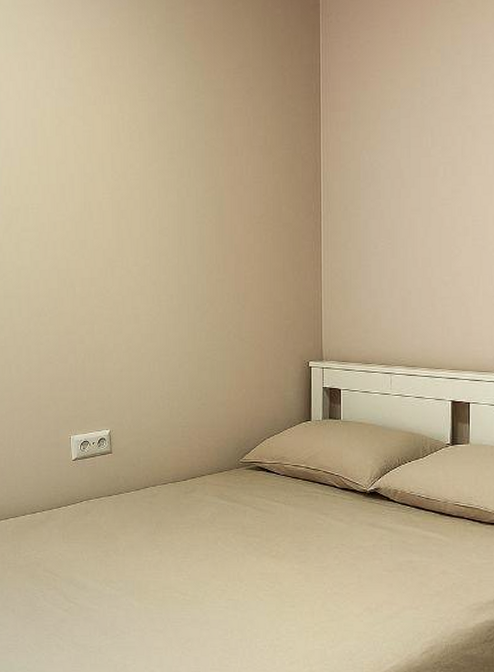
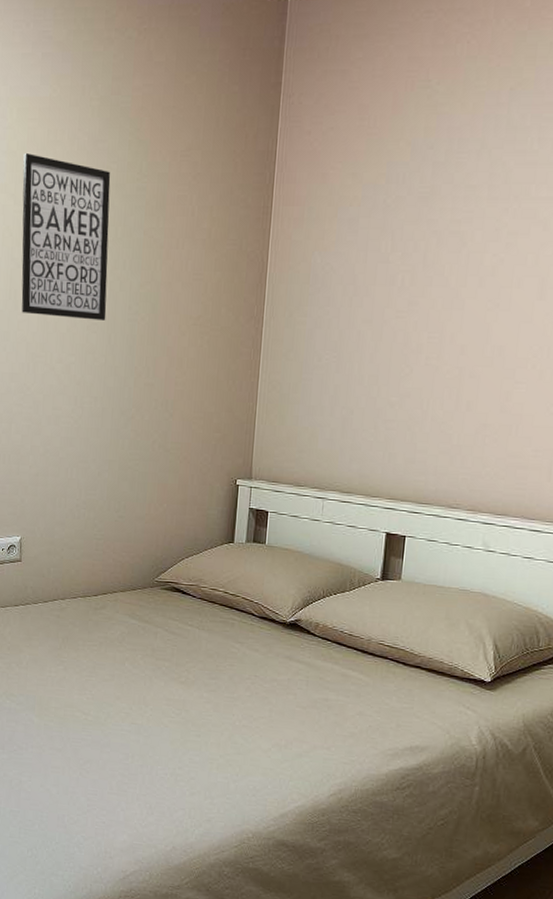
wall art: none [89,78,176,225] -> present [21,152,111,320]

